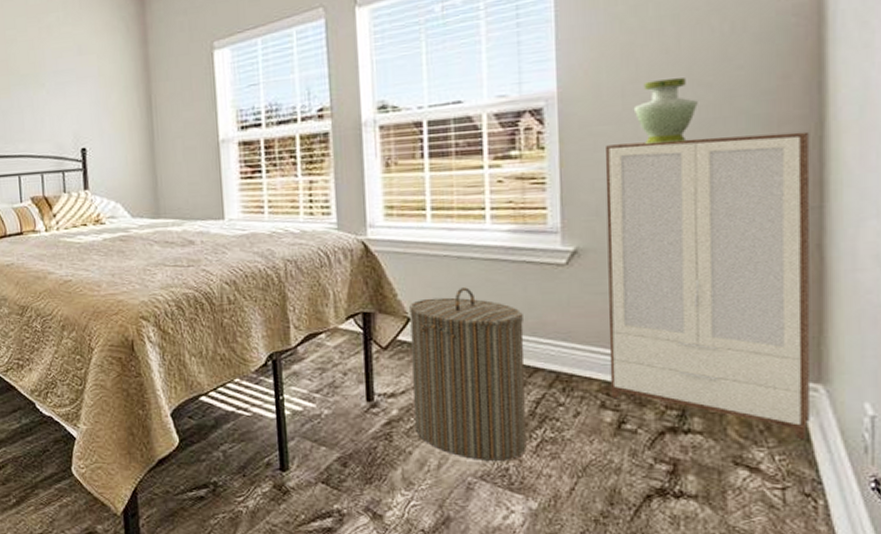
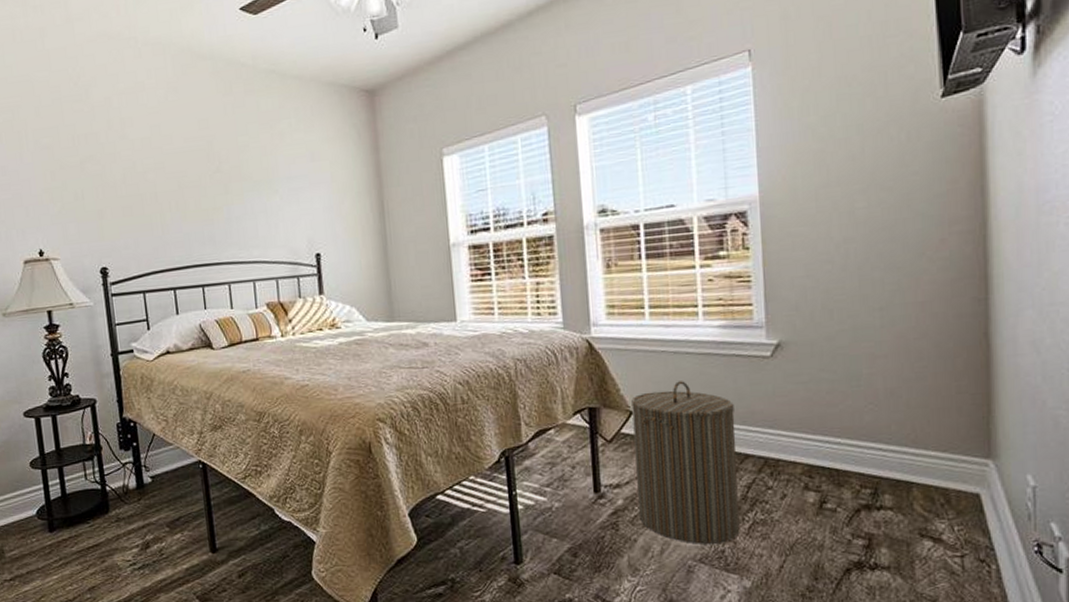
cabinet: present [605,131,811,440] -> none [802,231,982,511]
vase: present [633,78,698,144] -> none [825,183,881,244]

